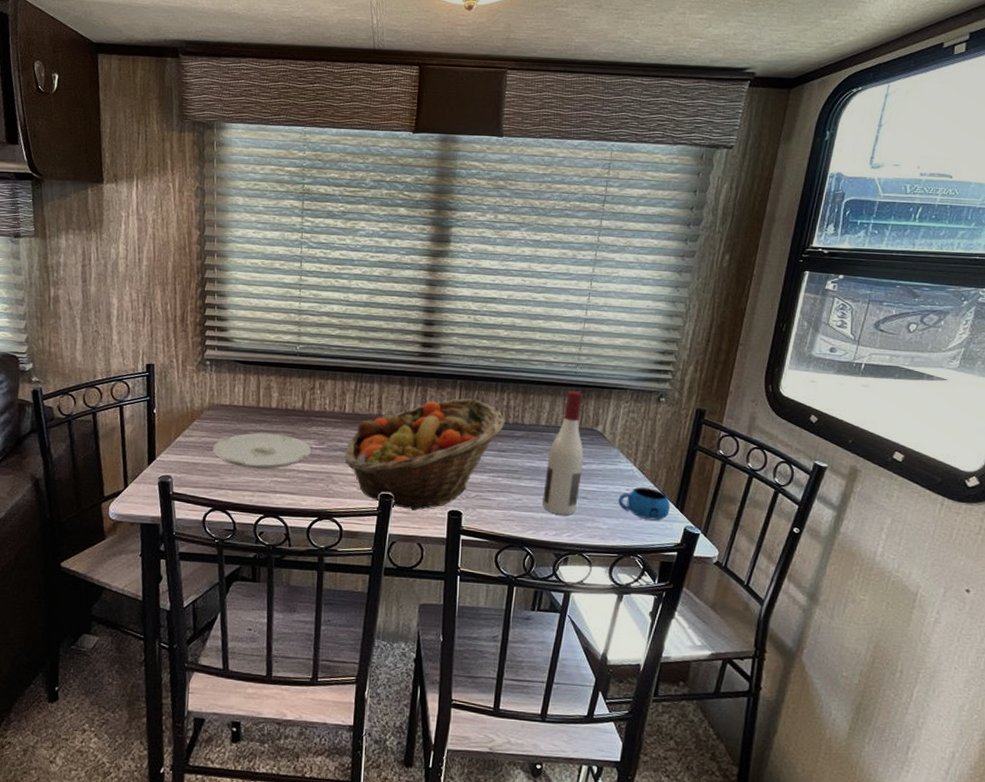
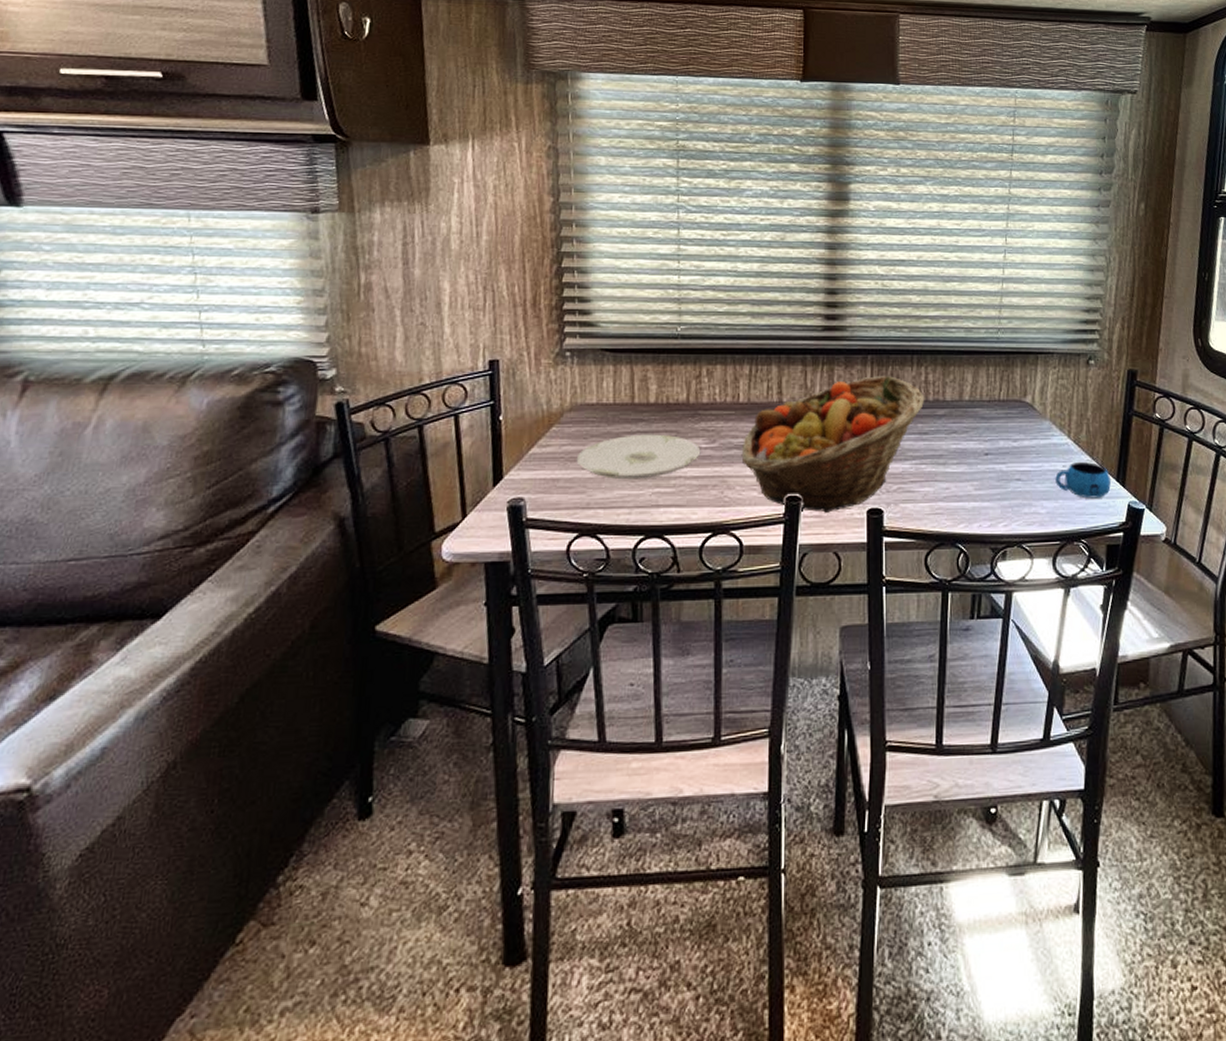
wine bottle: present [542,390,584,515] -> none [973,358,1014,502]

